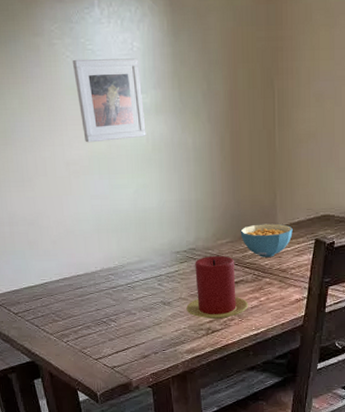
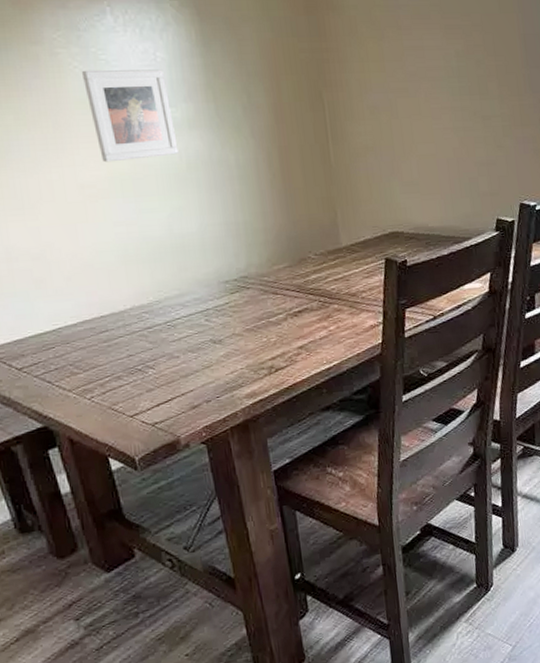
candle: present [186,256,249,319] -> none [242,283,317,356]
cereal bowl: present [240,223,293,257] -> none [299,243,360,282]

